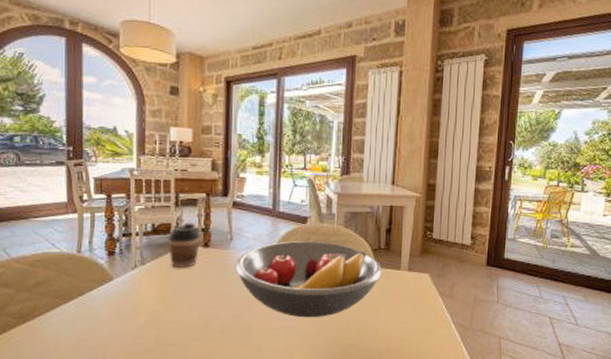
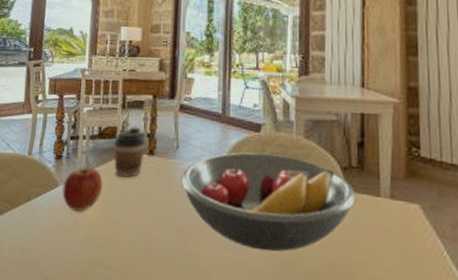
apple: none [118,260,160,300] -> present [62,167,103,212]

